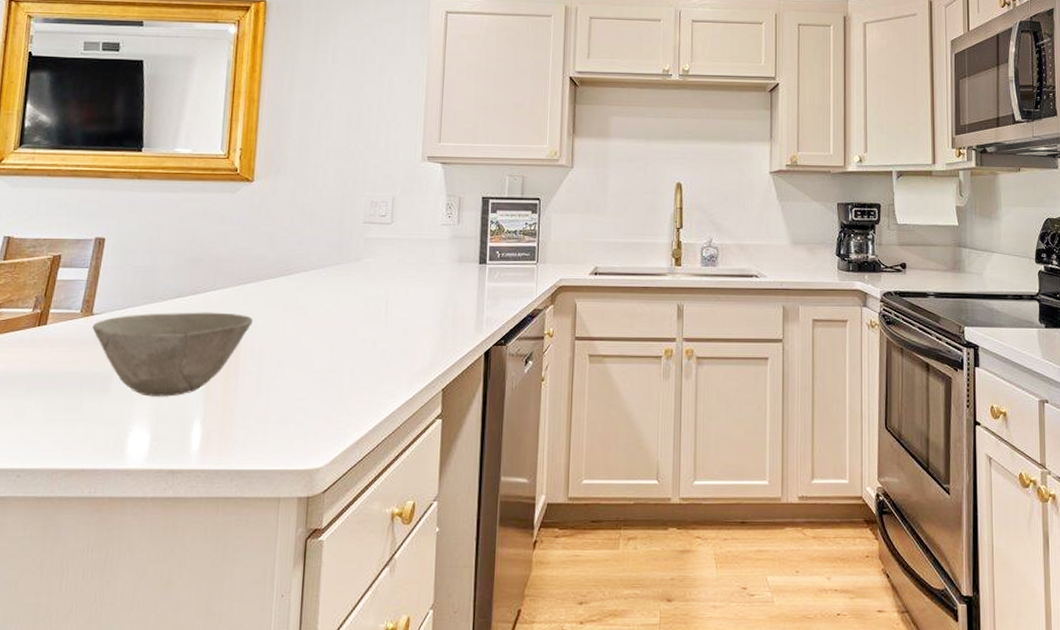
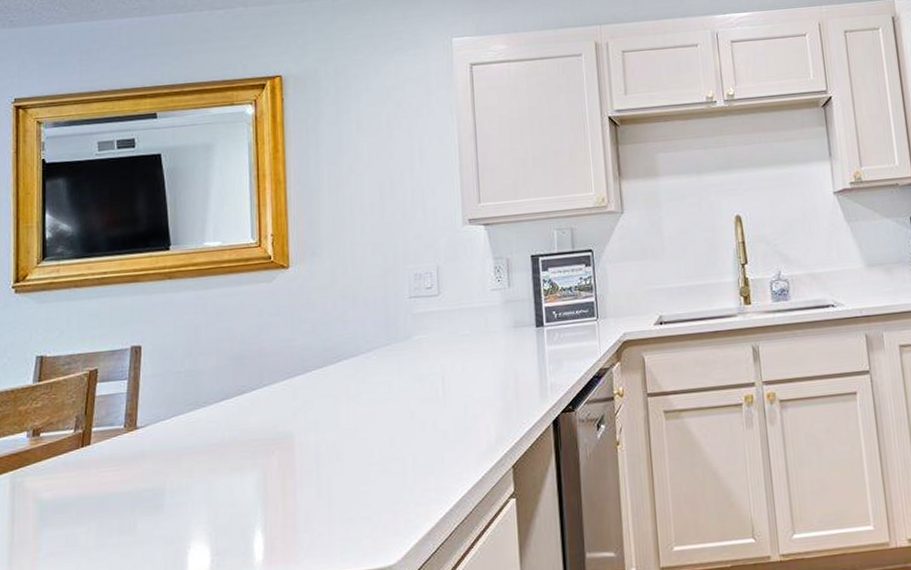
bowl: present [92,312,253,397] -> none [138,410,305,509]

